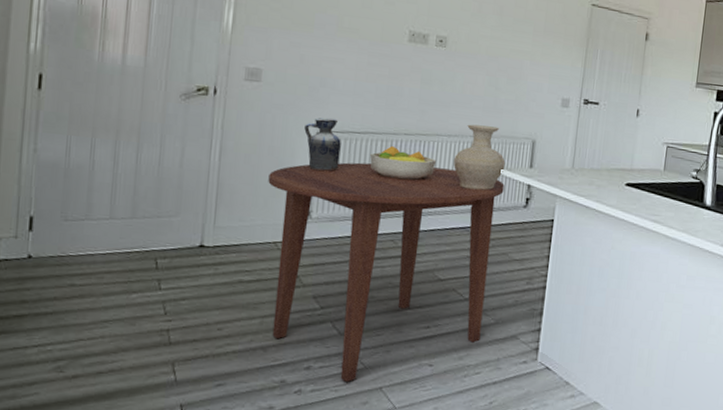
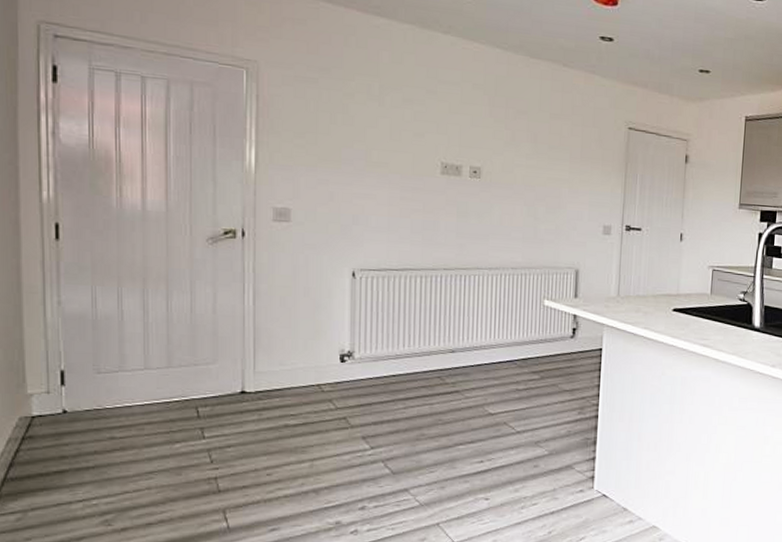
dining table: present [268,162,505,382] -> none [306,300,550,520]
ceramic jug: present [304,117,341,172] -> none [340,256,379,311]
fruit bowl: present [370,145,437,181] -> none [410,281,479,316]
vase: present [453,124,506,191] -> none [495,256,550,323]

